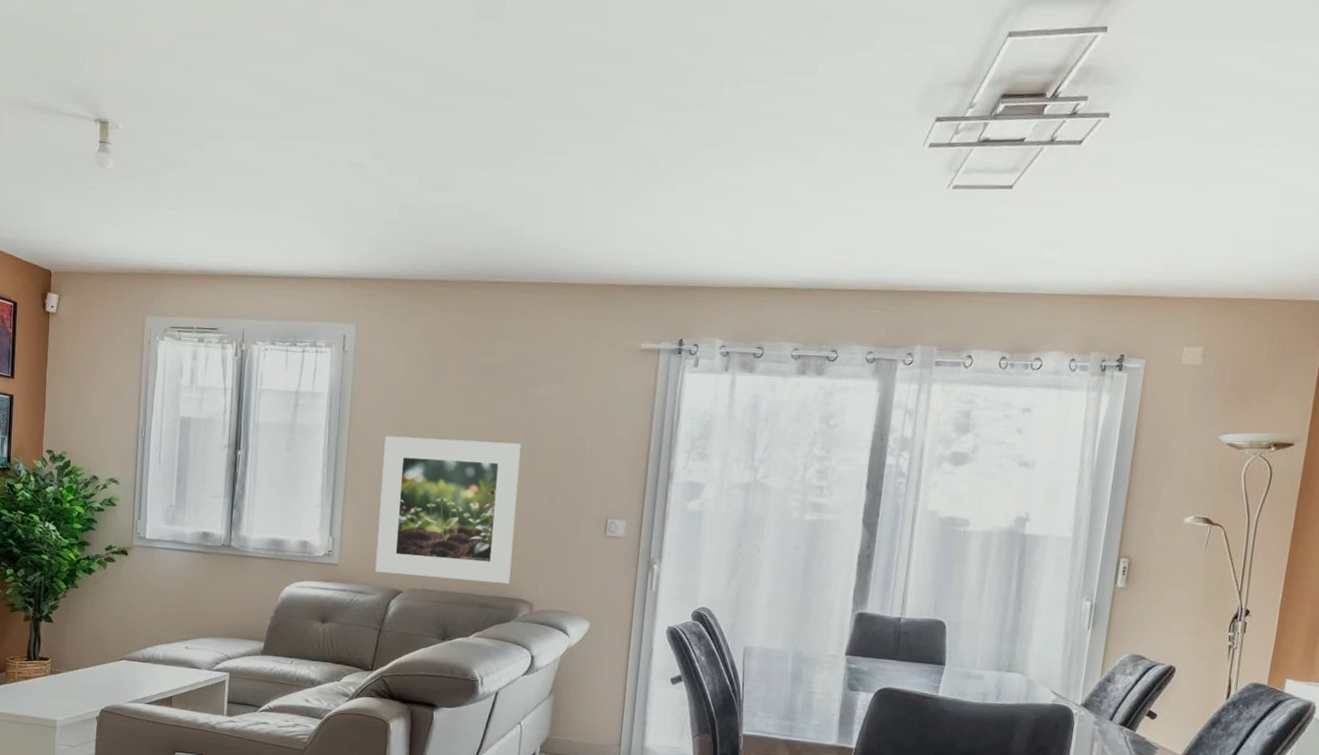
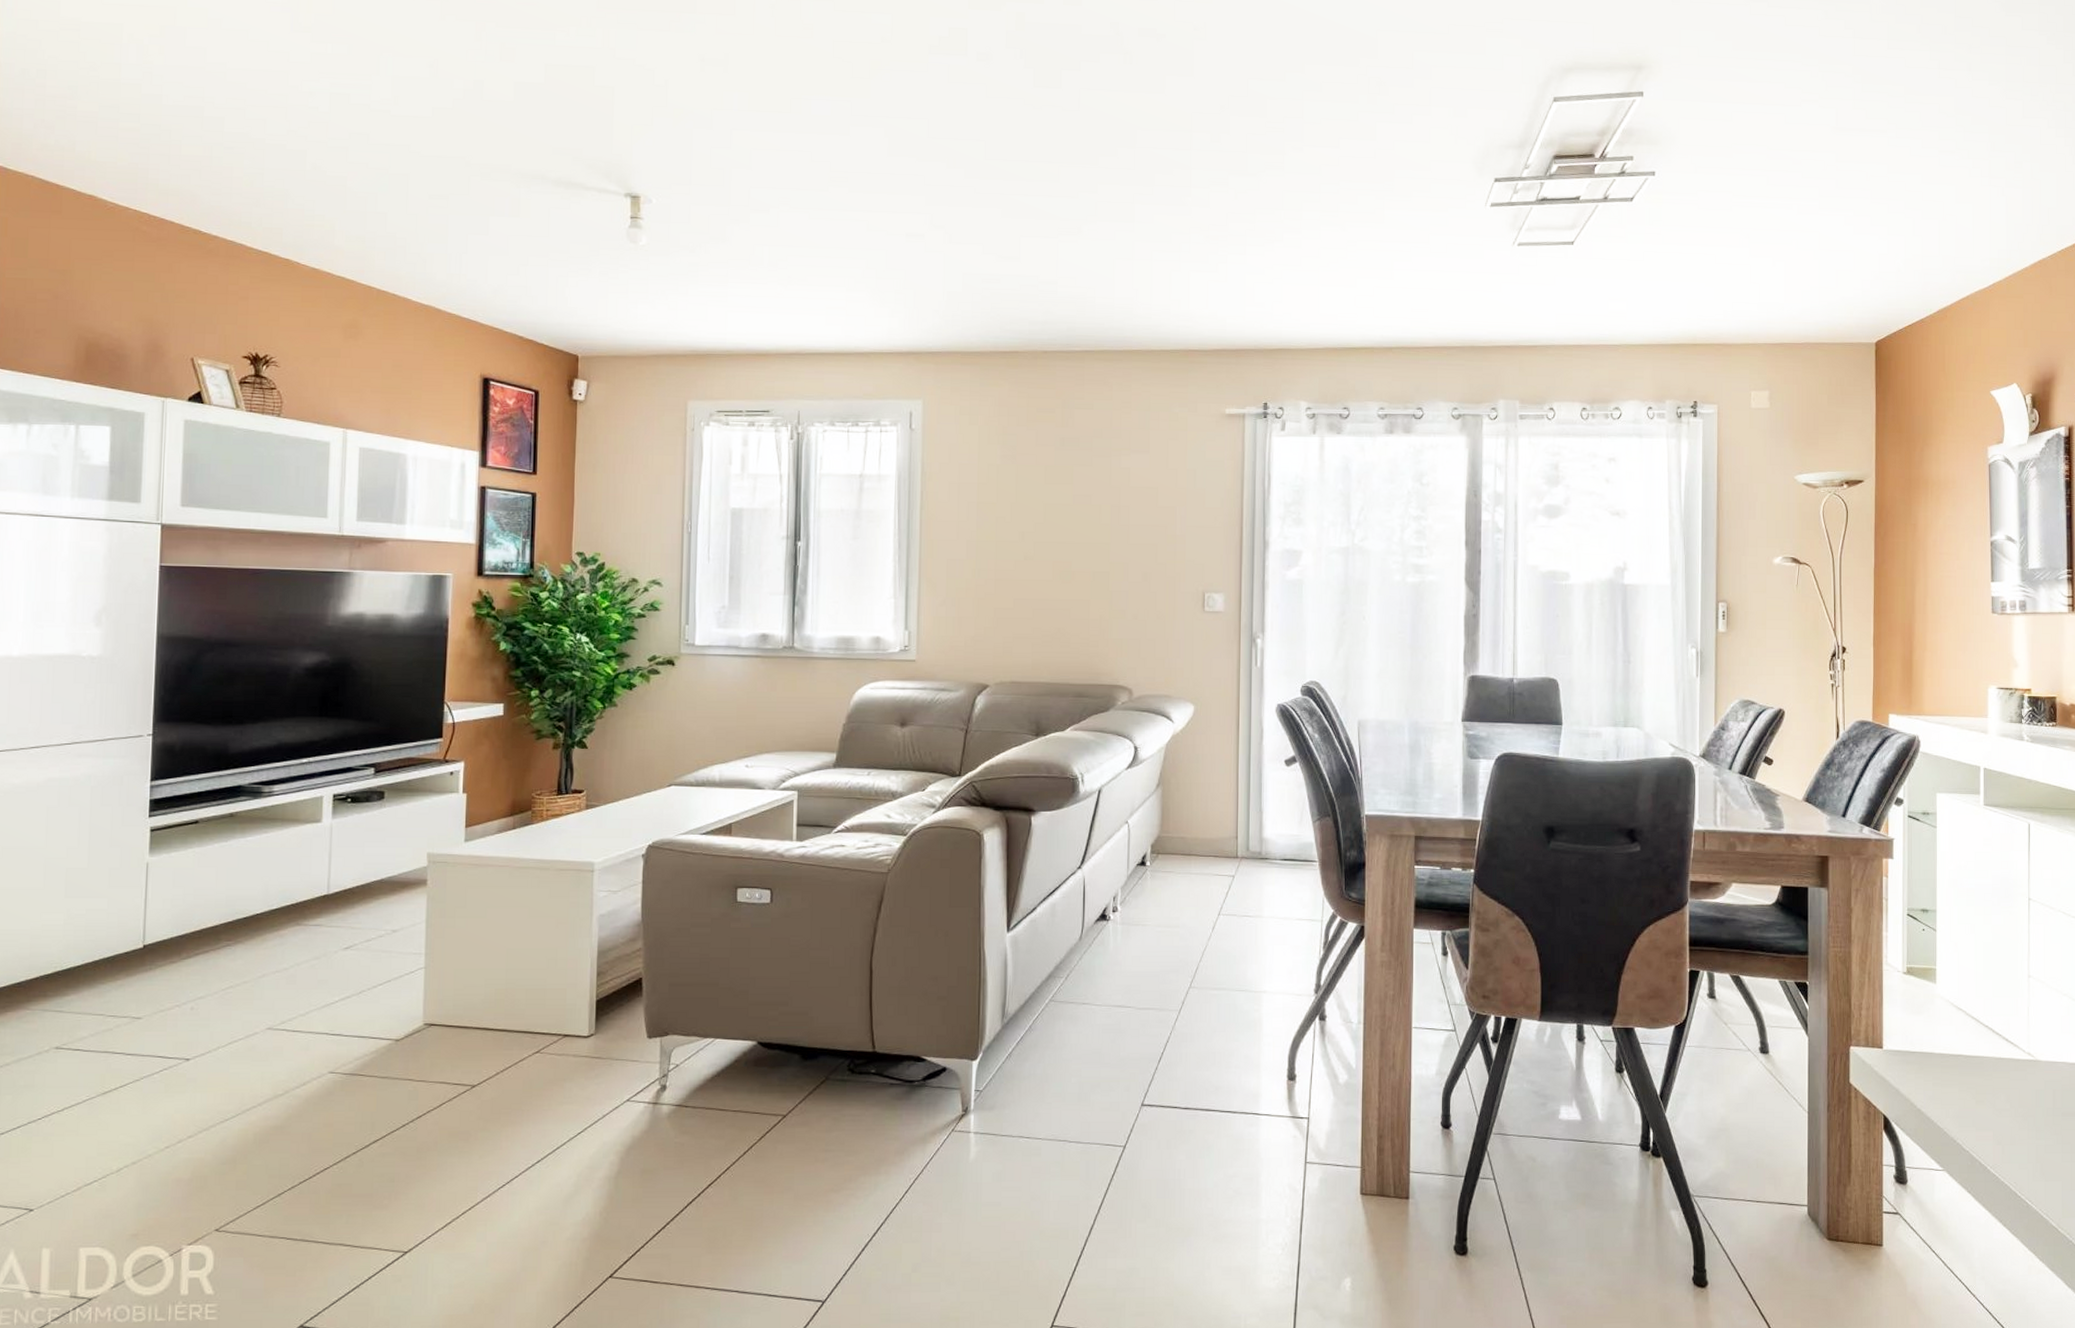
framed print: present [375,435,521,584] -> none [958,517,1108,670]

